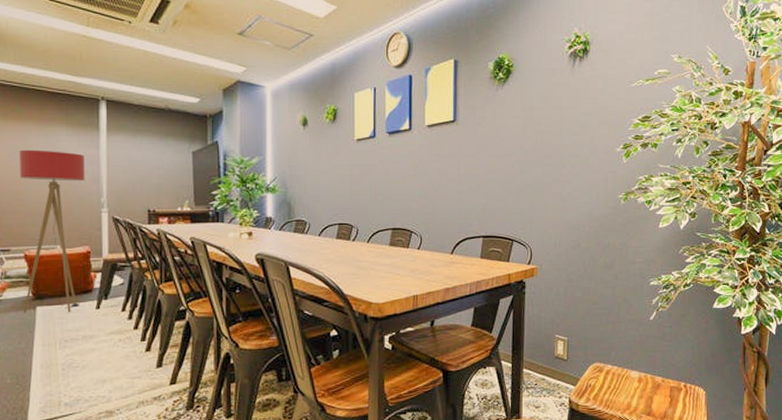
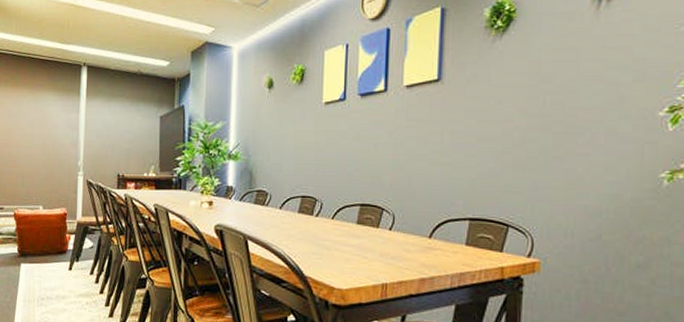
floor lamp: present [20,149,85,314] -> none [10,114,67,272]

